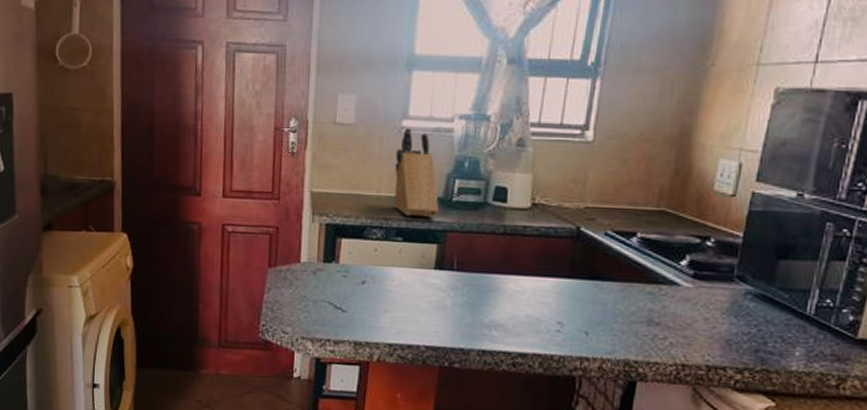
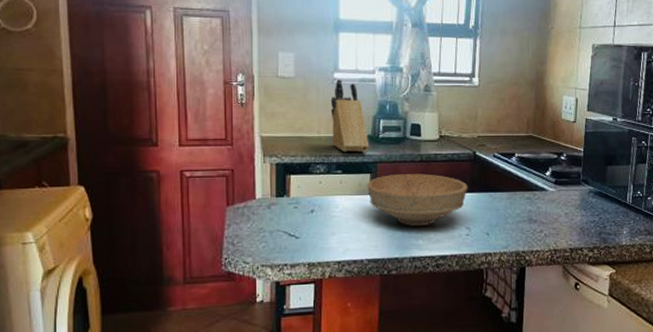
bowl: none [432,247,565,315] -> present [367,174,468,227]

